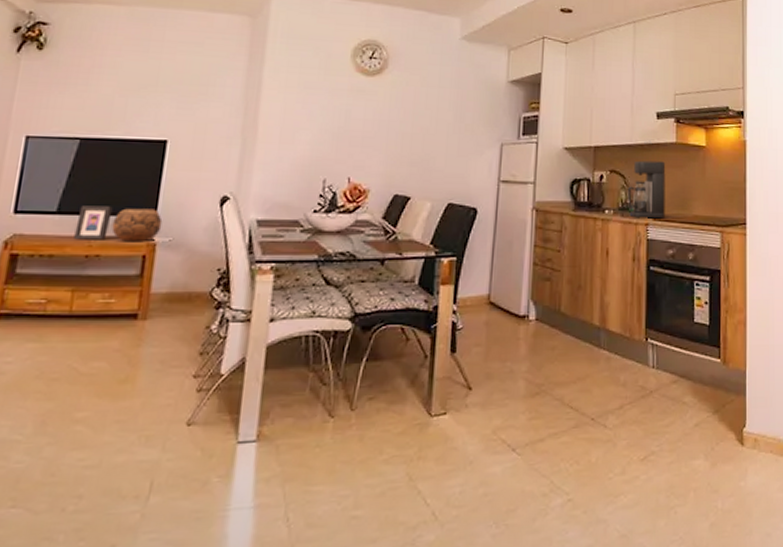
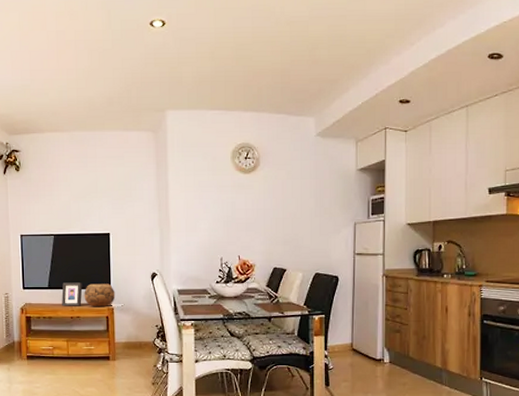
coffee maker: present [627,160,666,219] -> none [462,231,497,281]

